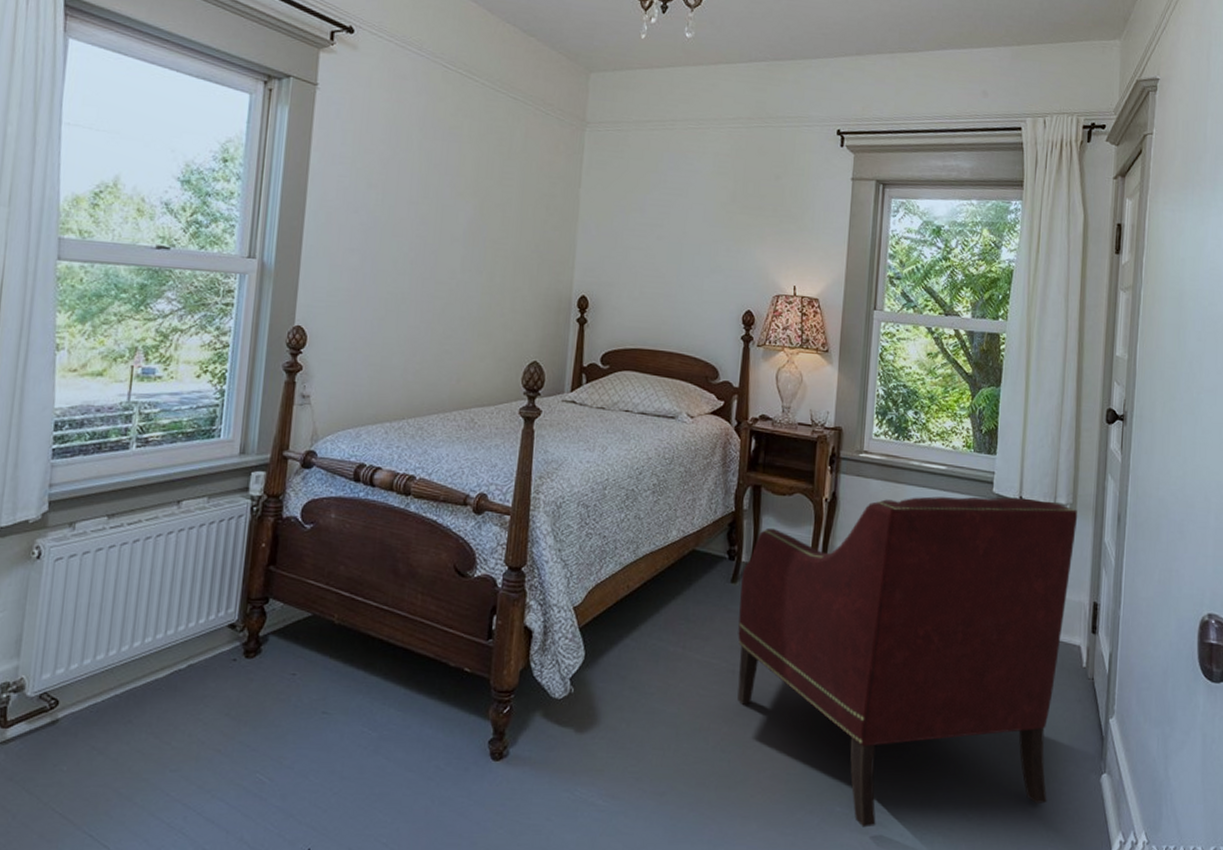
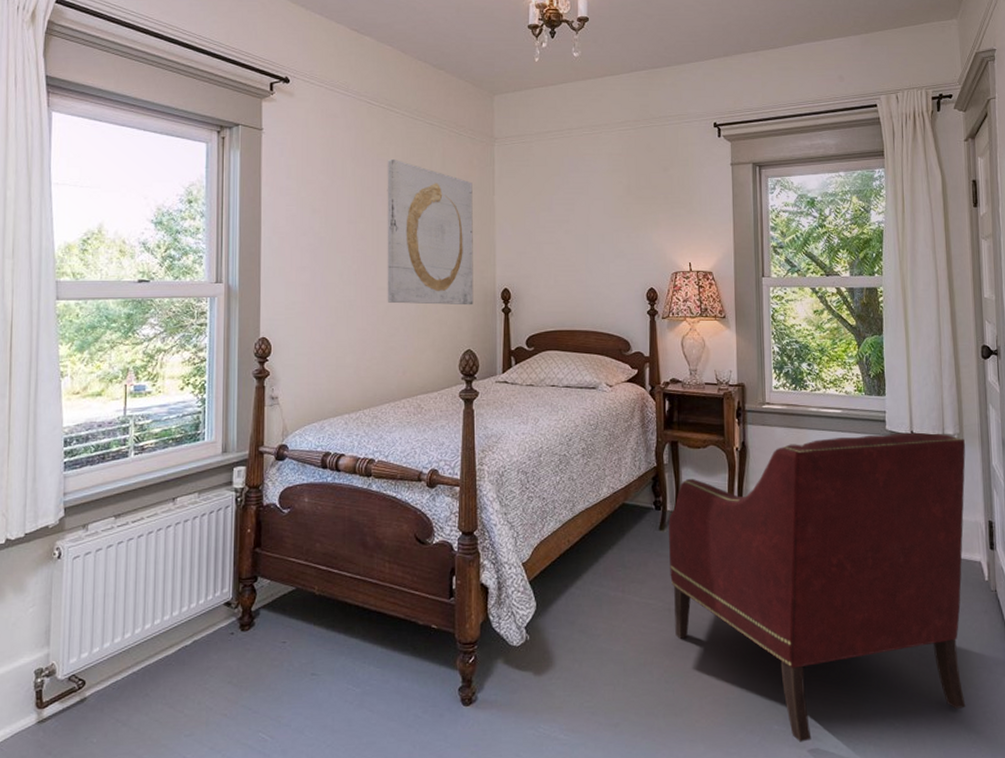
wall art: none [445,133,556,311] -> present [387,158,474,306]

